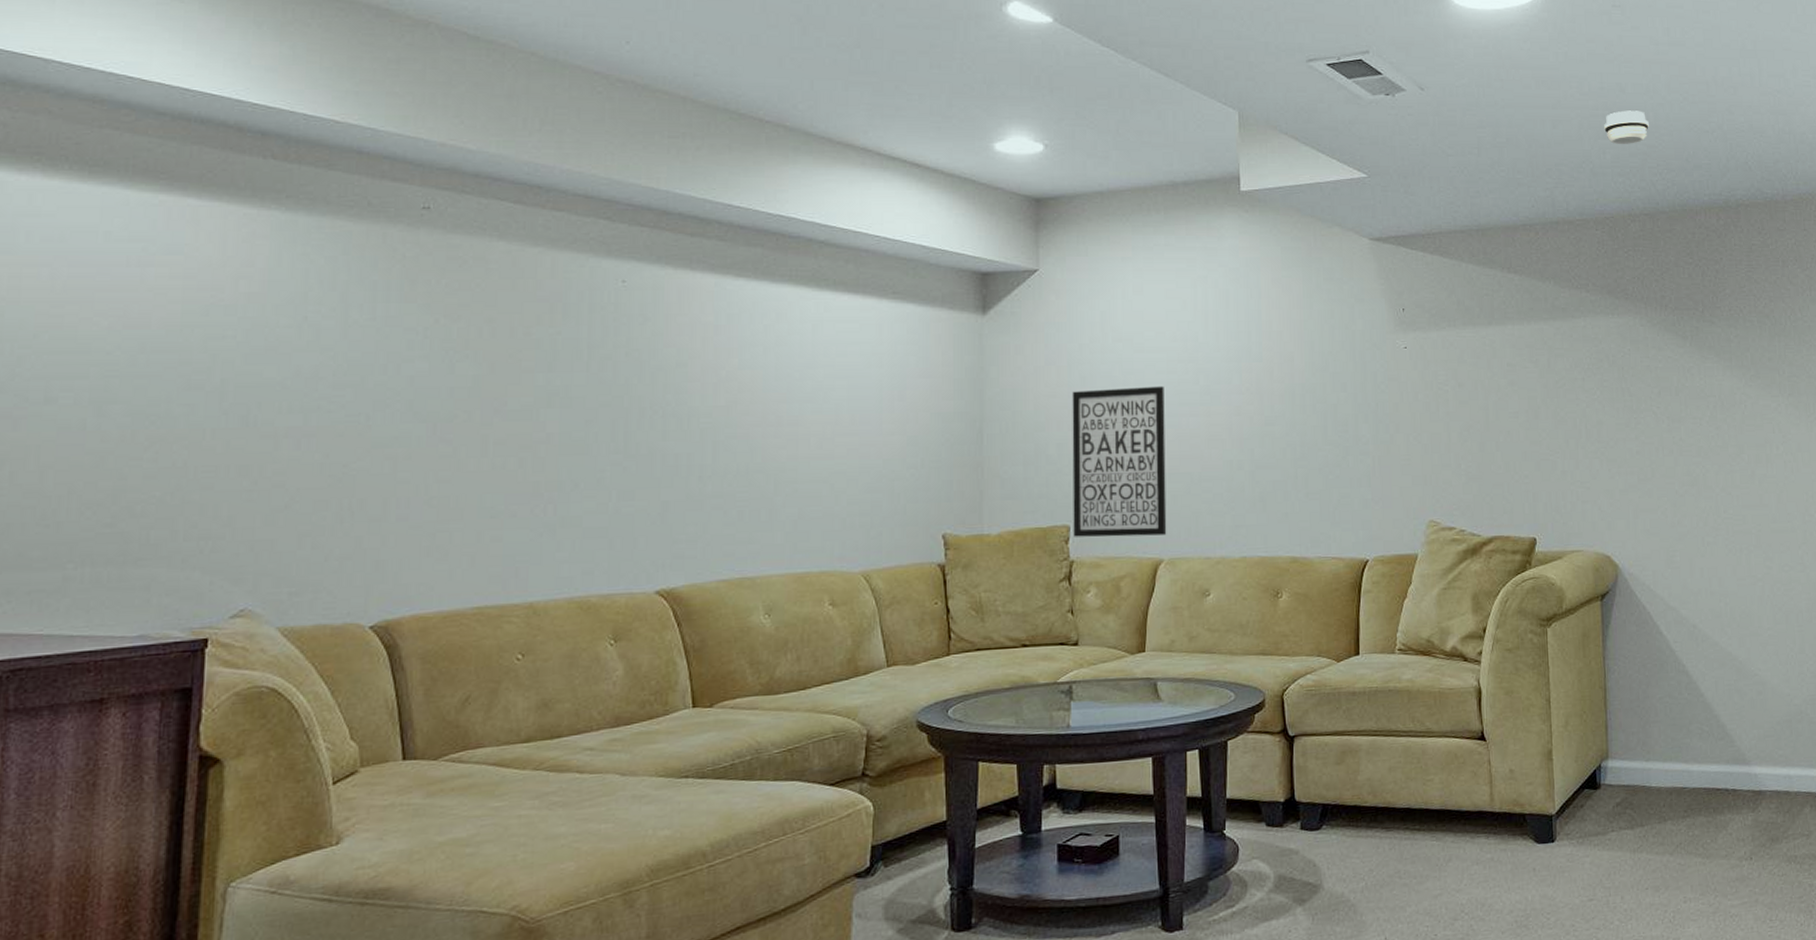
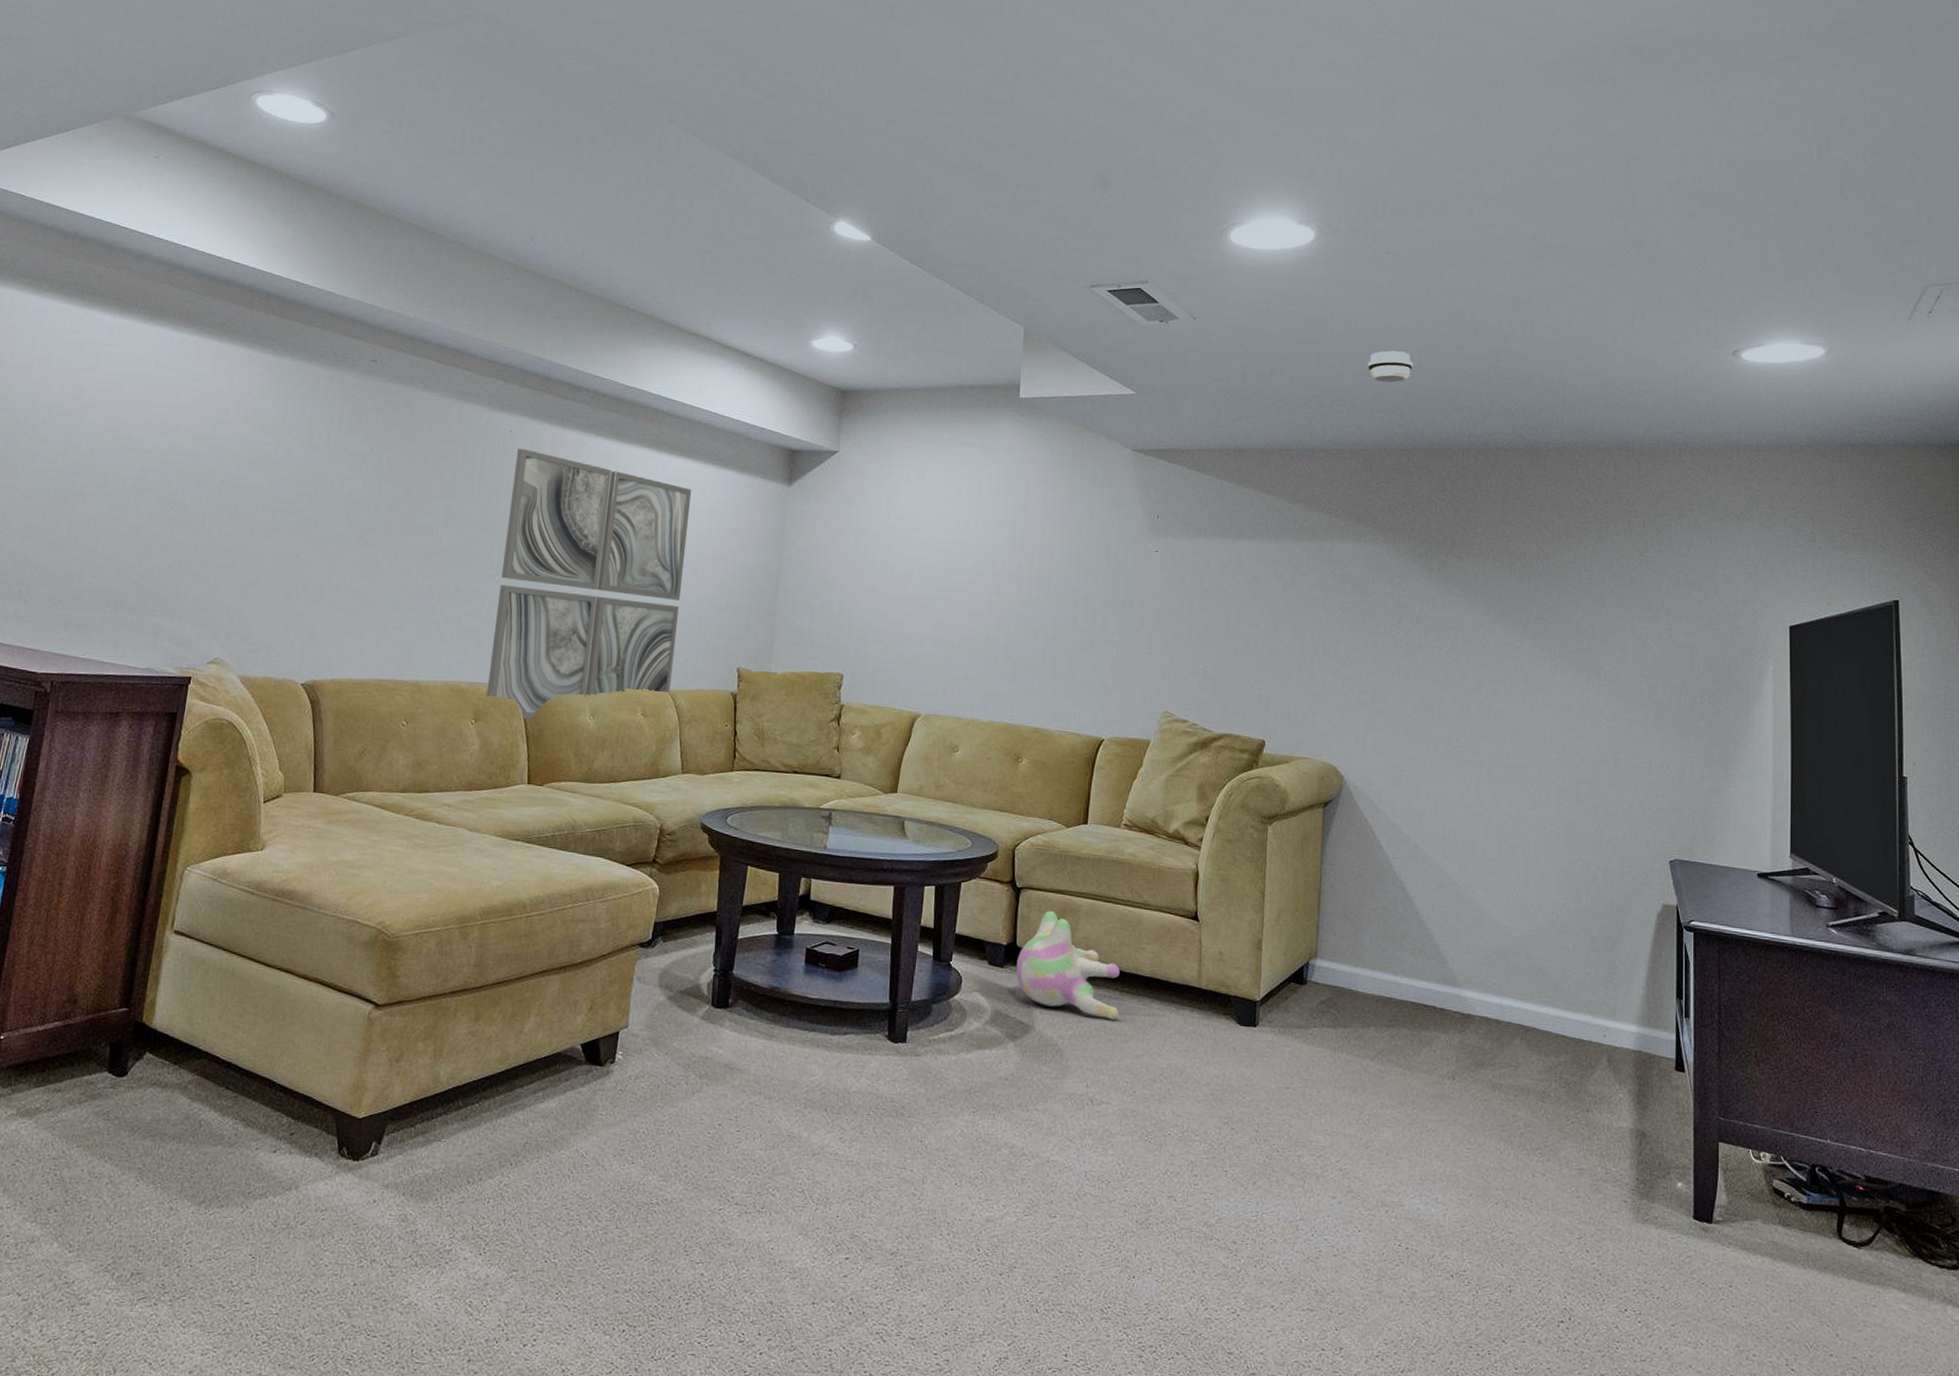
wall art: none [626,301,865,630] -> present [486,448,692,720]
wall art: present [1072,386,1167,537] -> none [845,559,936,693]
plush toy: none [1297,755,1411,863] -> present [1016,910,1120,1020]

